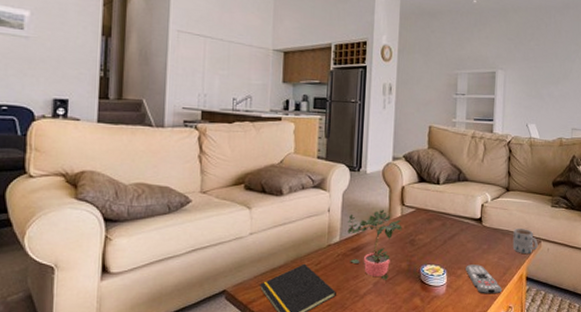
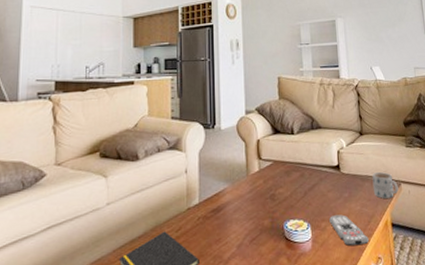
potted plant: present [346,209,402,280] -> none [205,165,261,241]

